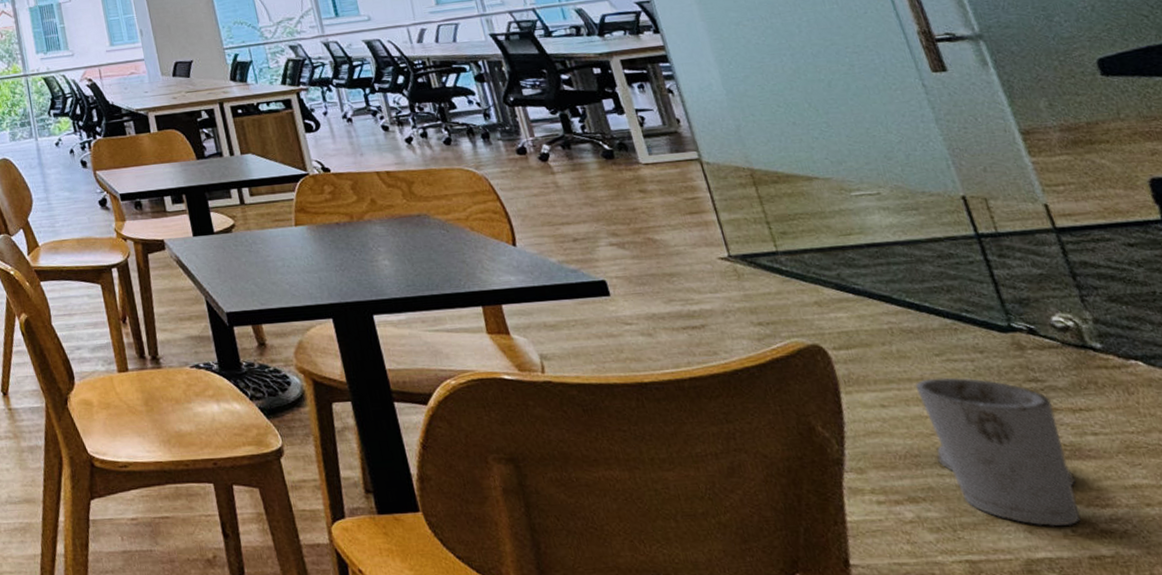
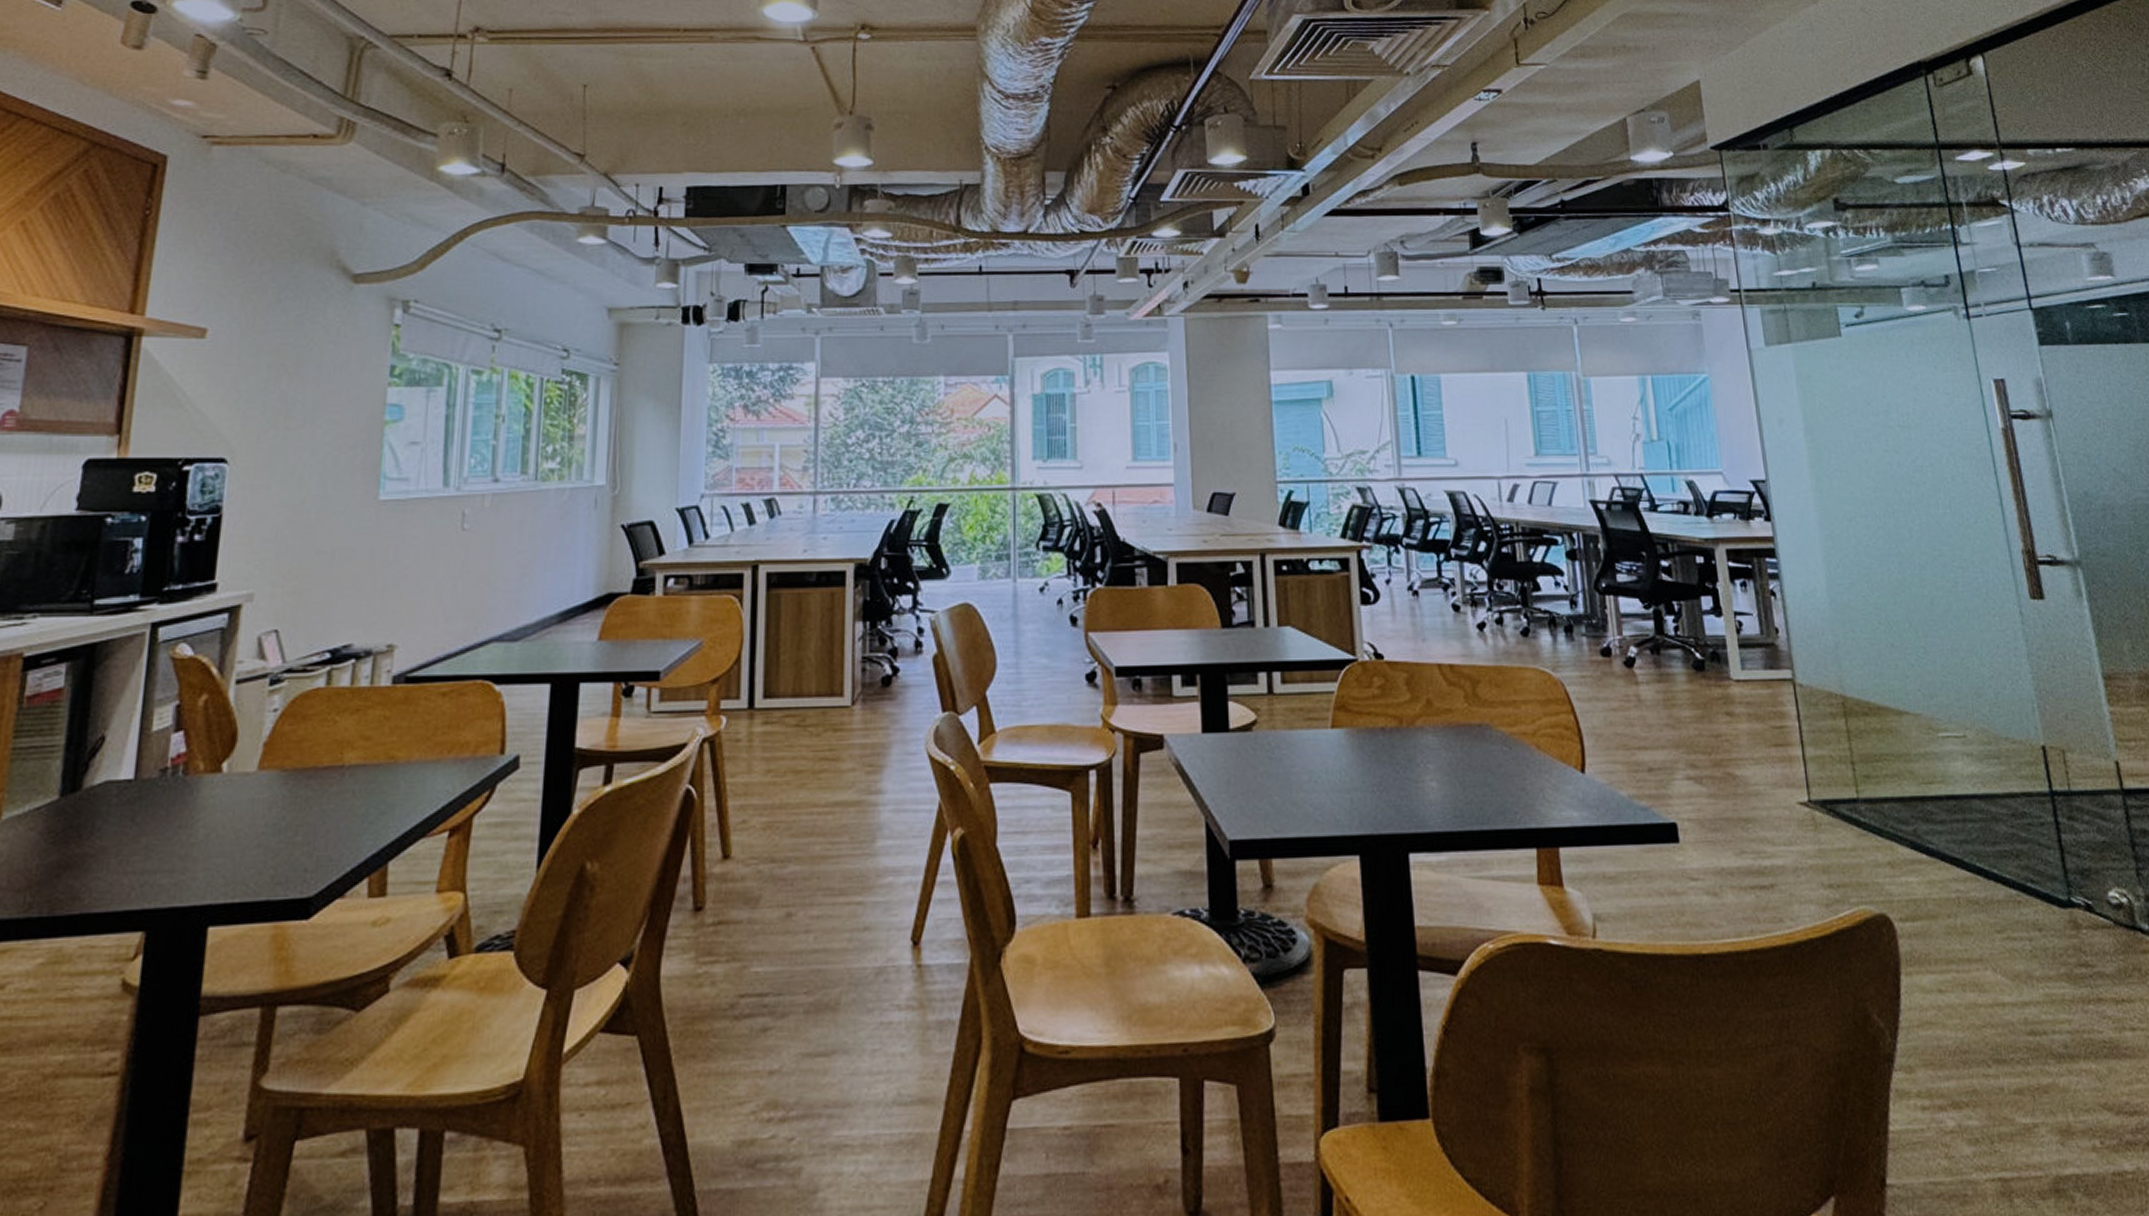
trash can: present [915,377,1081,527] -> none [1973,958,2111,1138]

